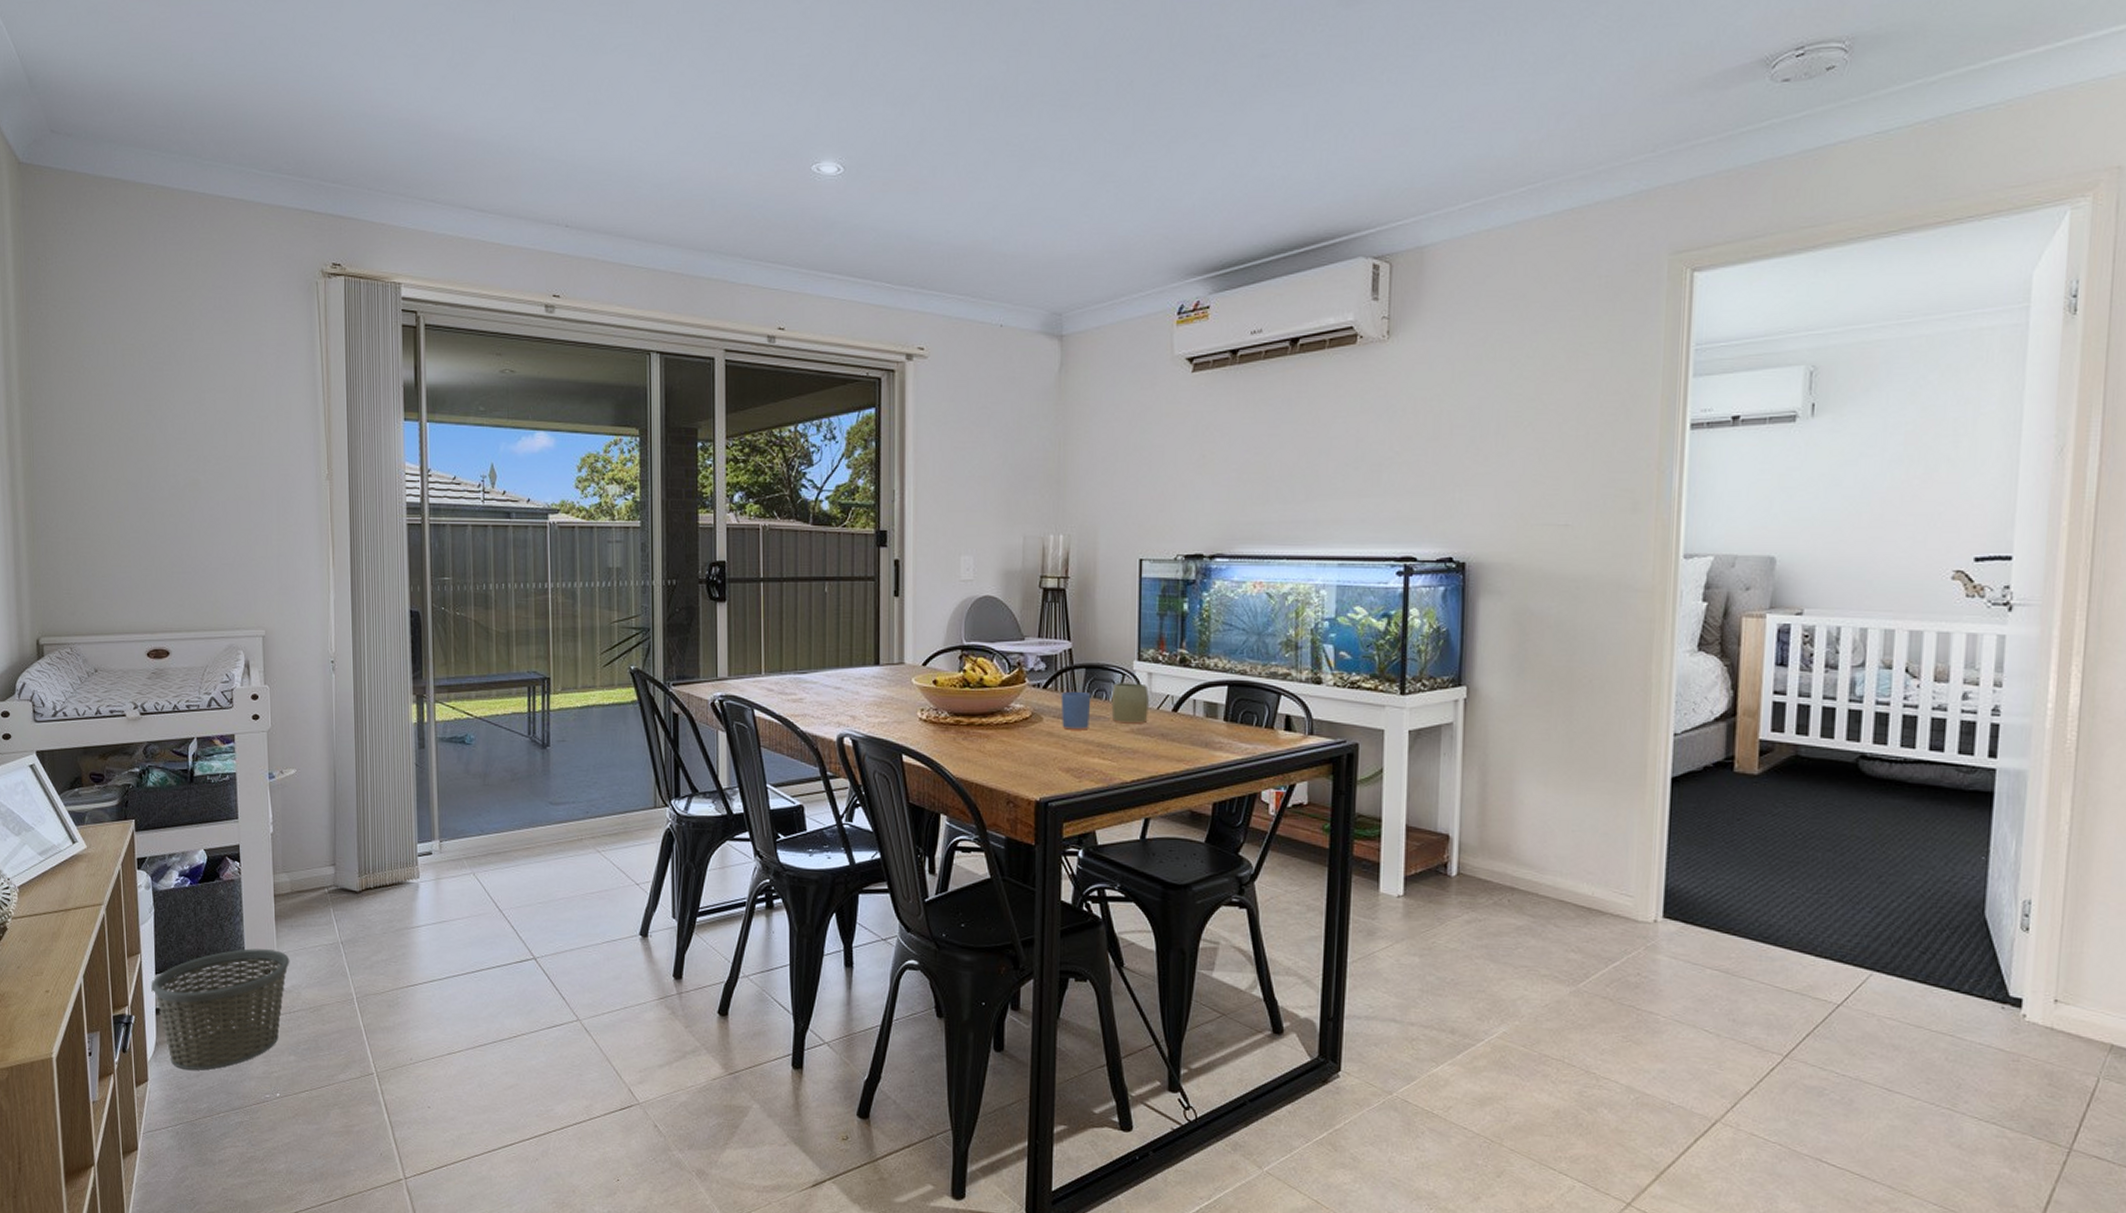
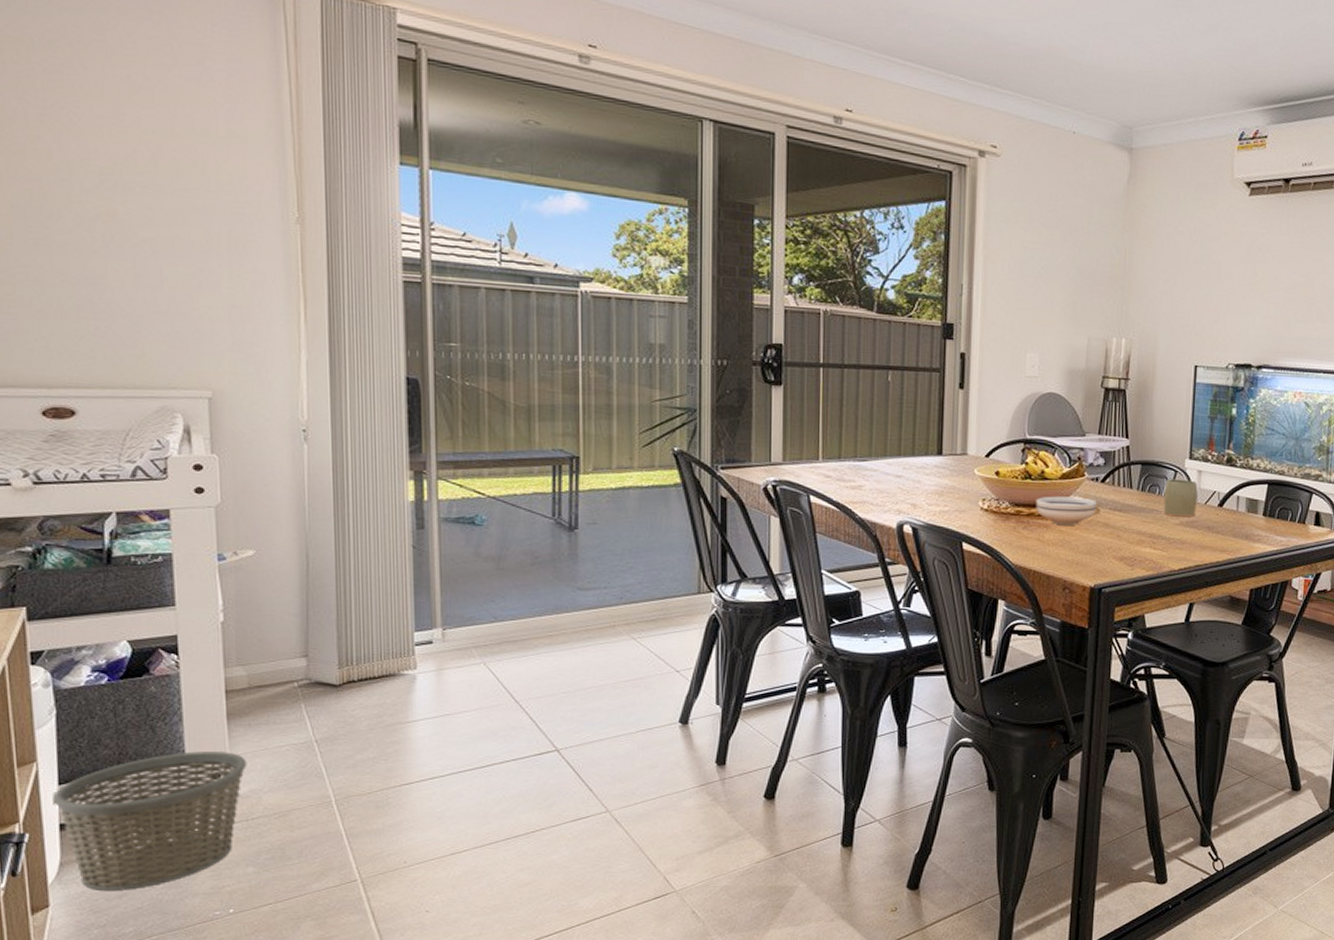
bowl: none [976,704,1039,735] -> present [1036,496,1097,525]
mug: present [1060,691,1091,730] -> none [1117,485,1146,522]

